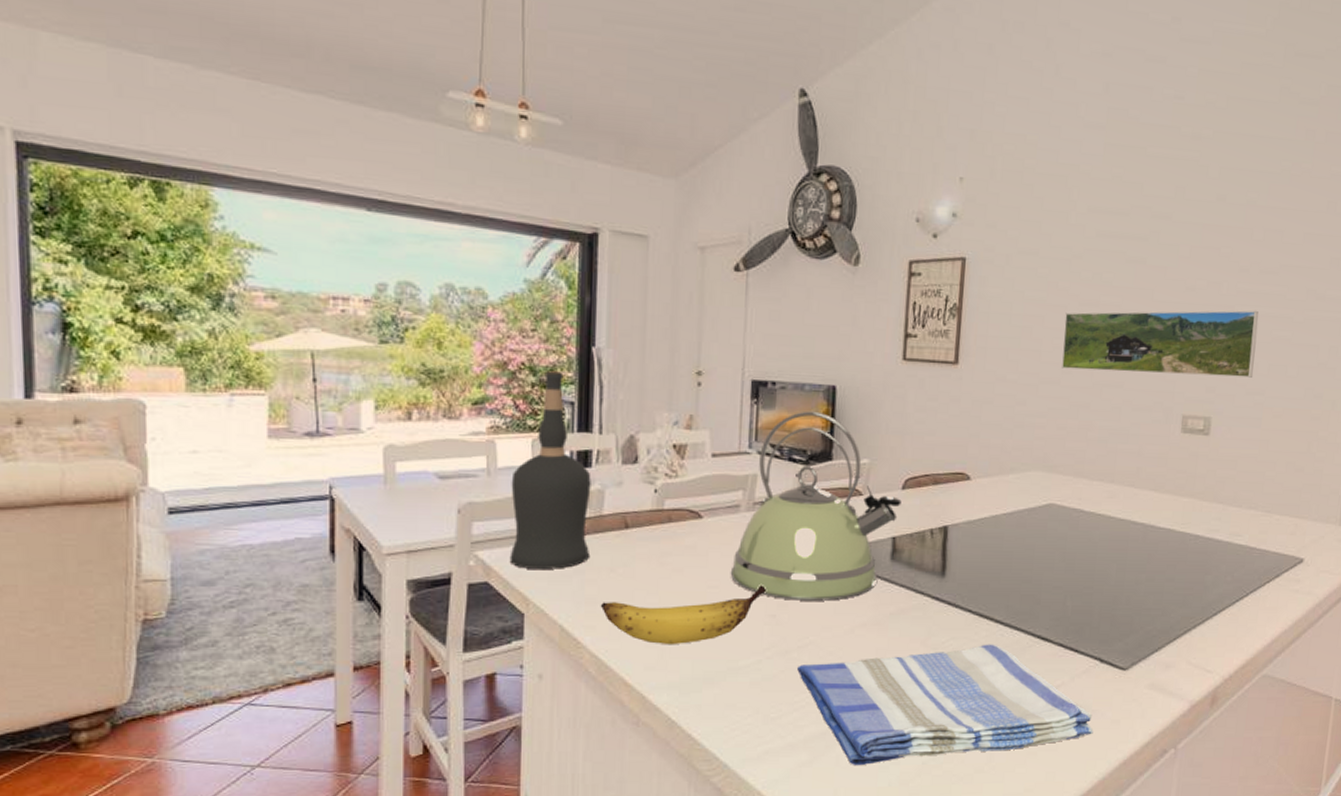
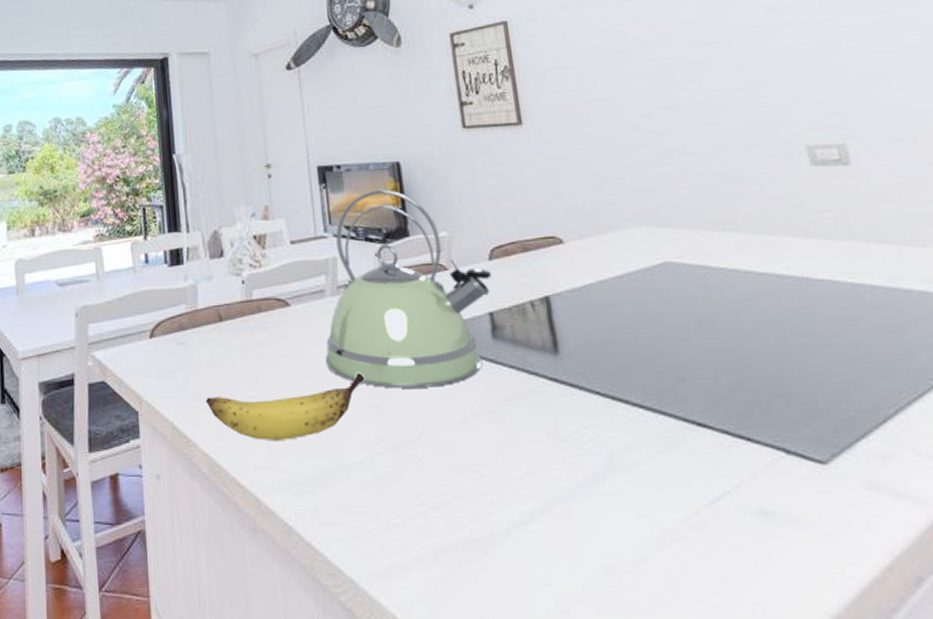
liquor bottle: present [509,371,591,569] -> none [117,179,192,367]
dish towel: present [797,644,1094,766] -> none [412,432,804,587]
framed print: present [1061,310,1259,378] -> none [629,19,886,114]

